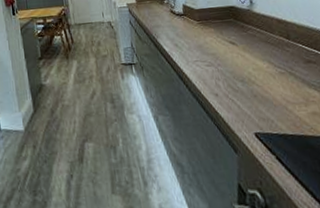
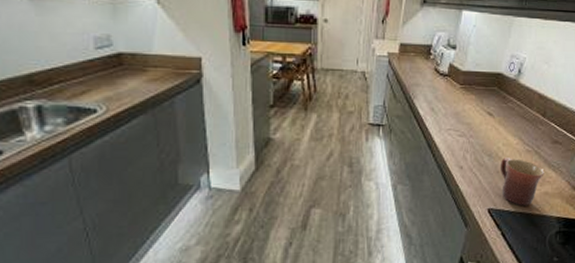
mug: none [255,81,307,128] -> present [500,157,544,206]

